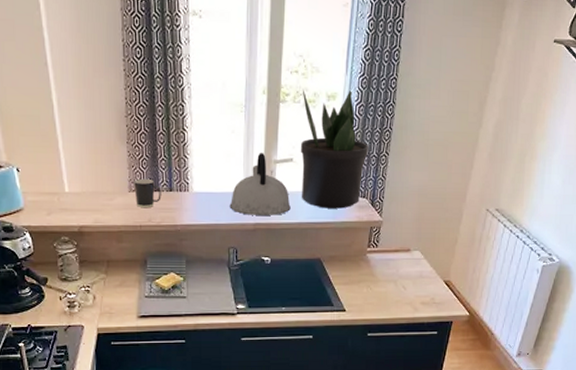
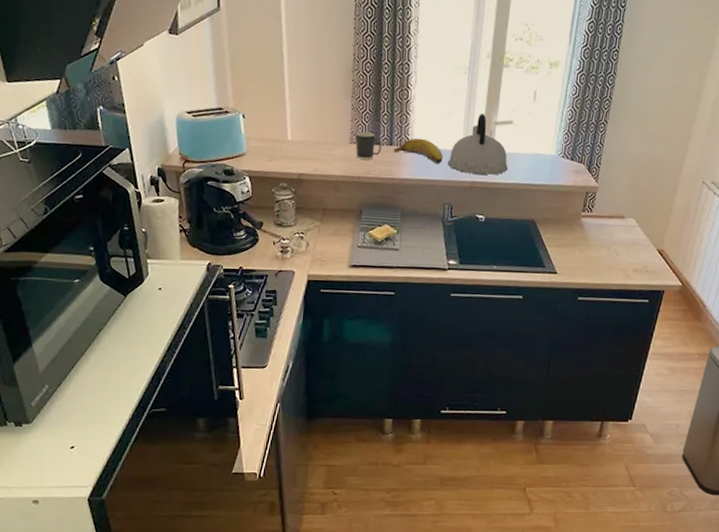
fruit: none [174,182,224,208] -> present [394,138,443,165]
planter: present [300,89,368,209] -> none [518,55,588,172]

